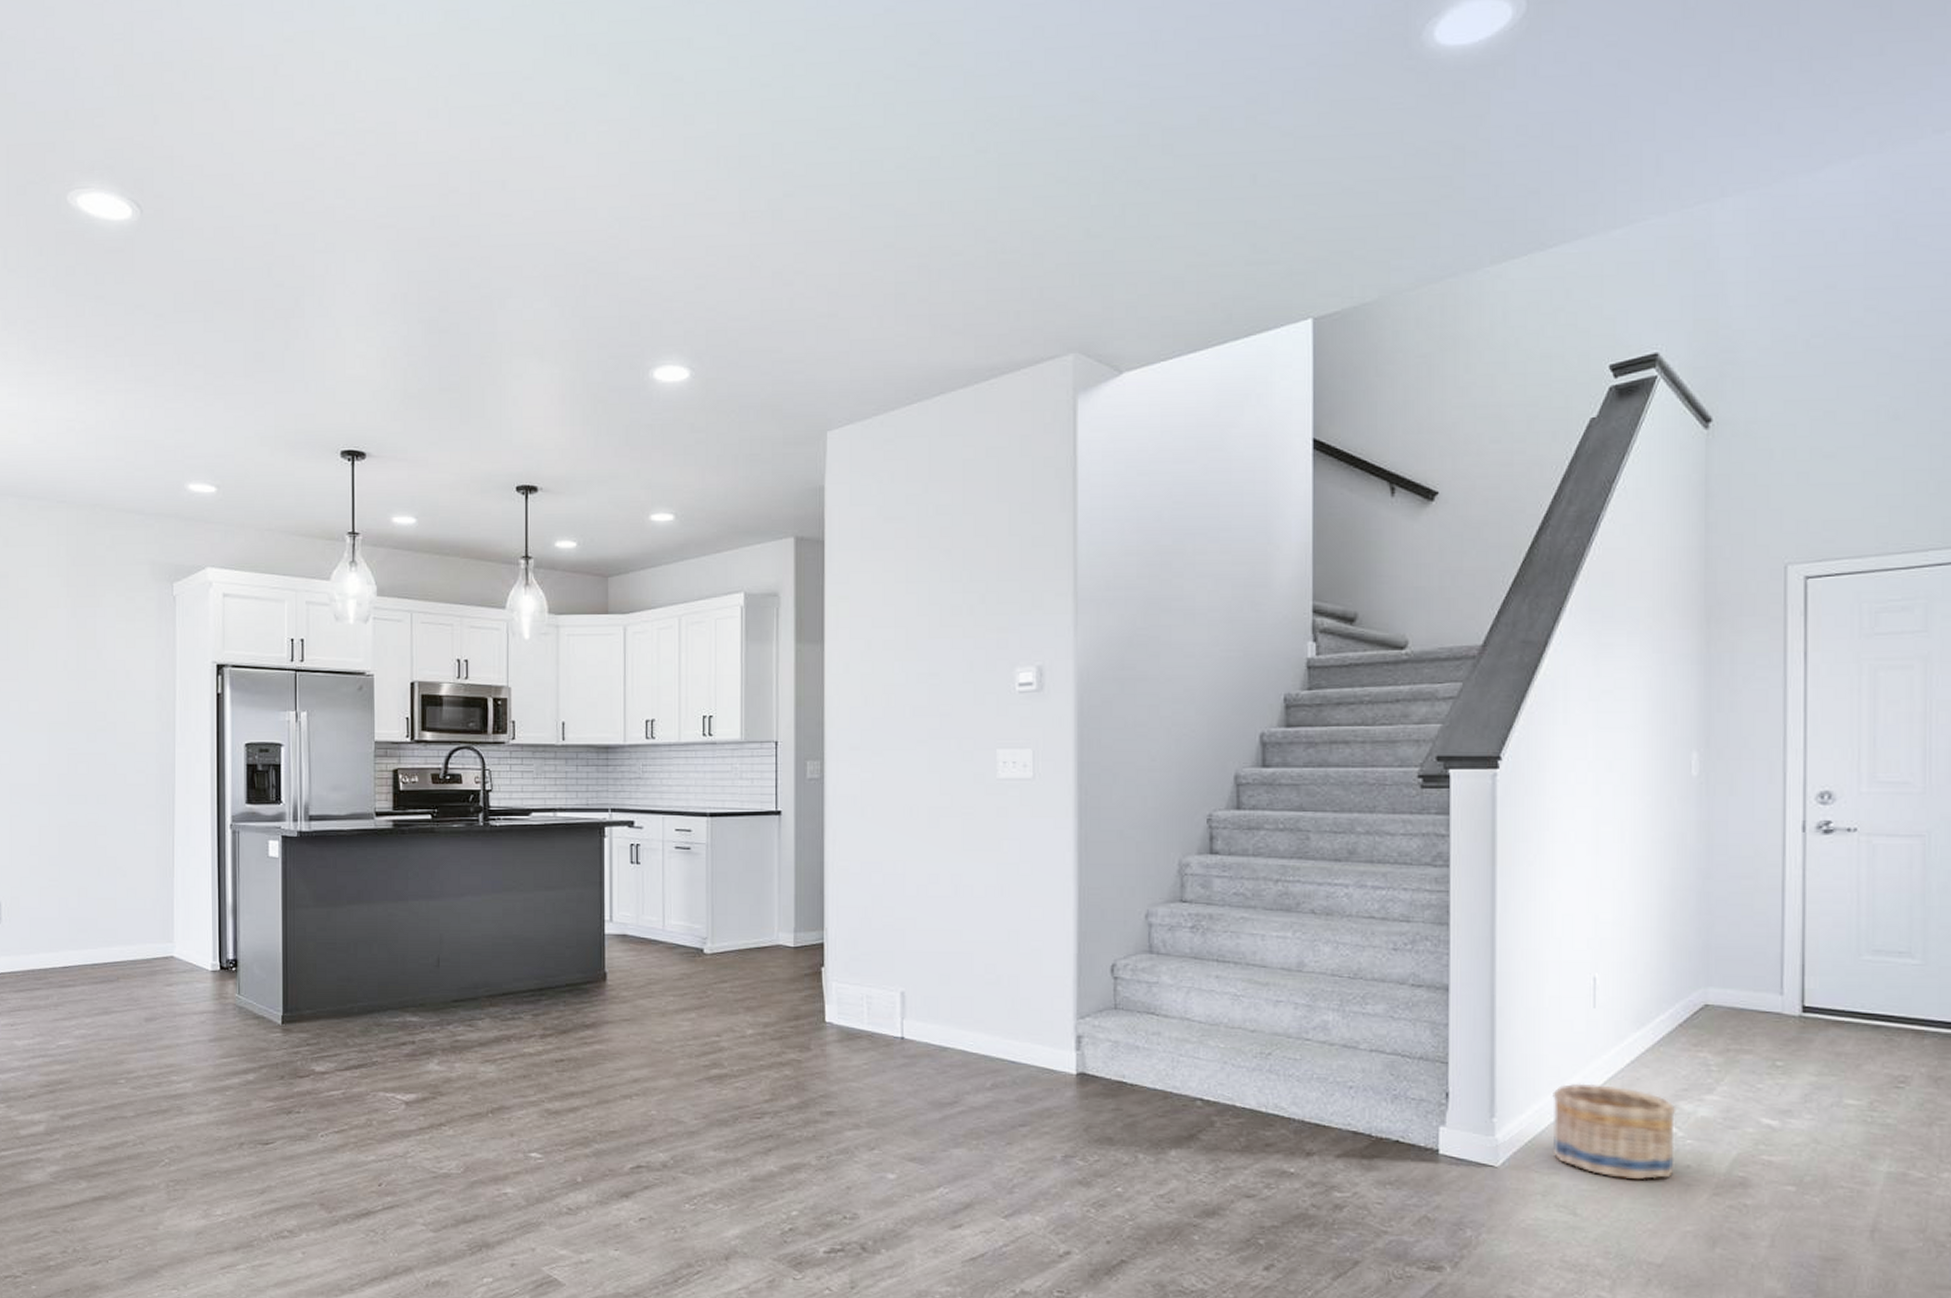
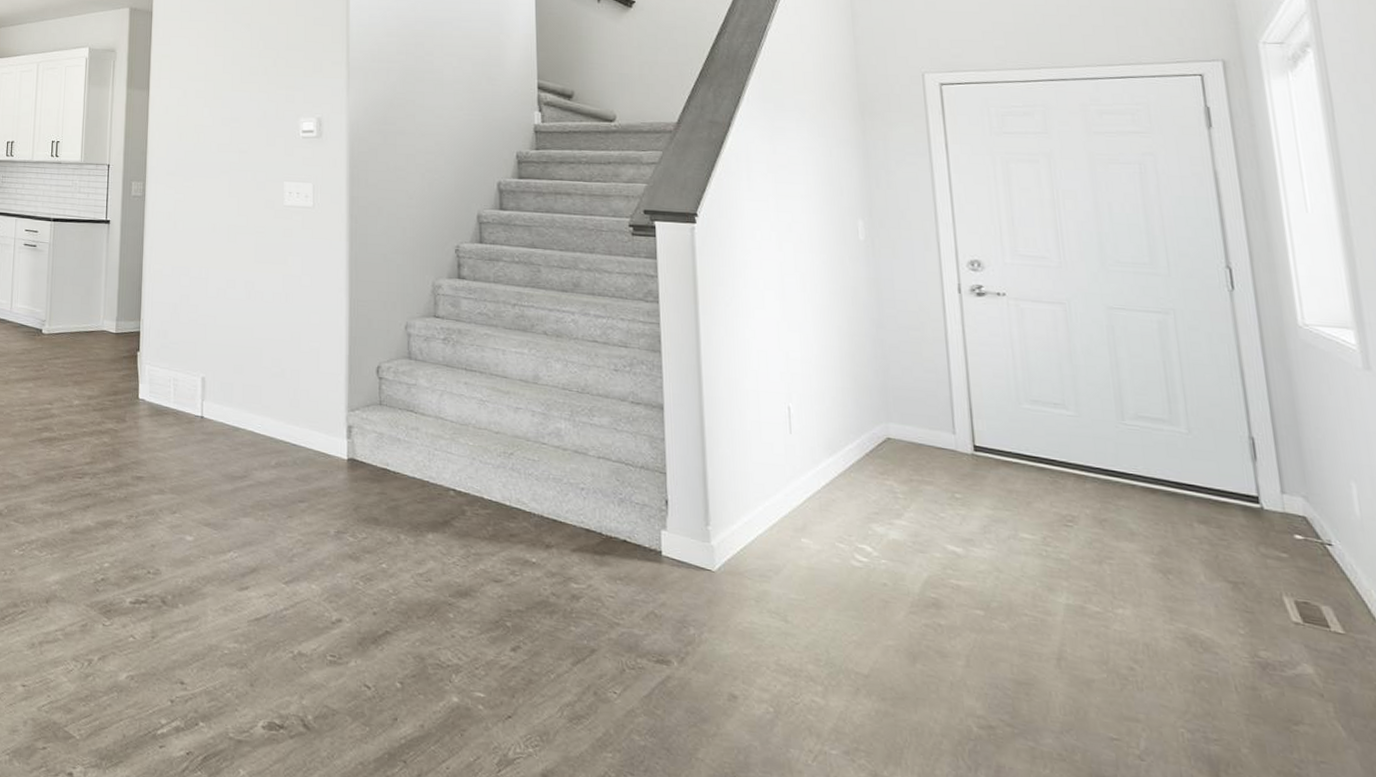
basket: present [1553,1083,1676,1180] -> none [759,500,871,594]

